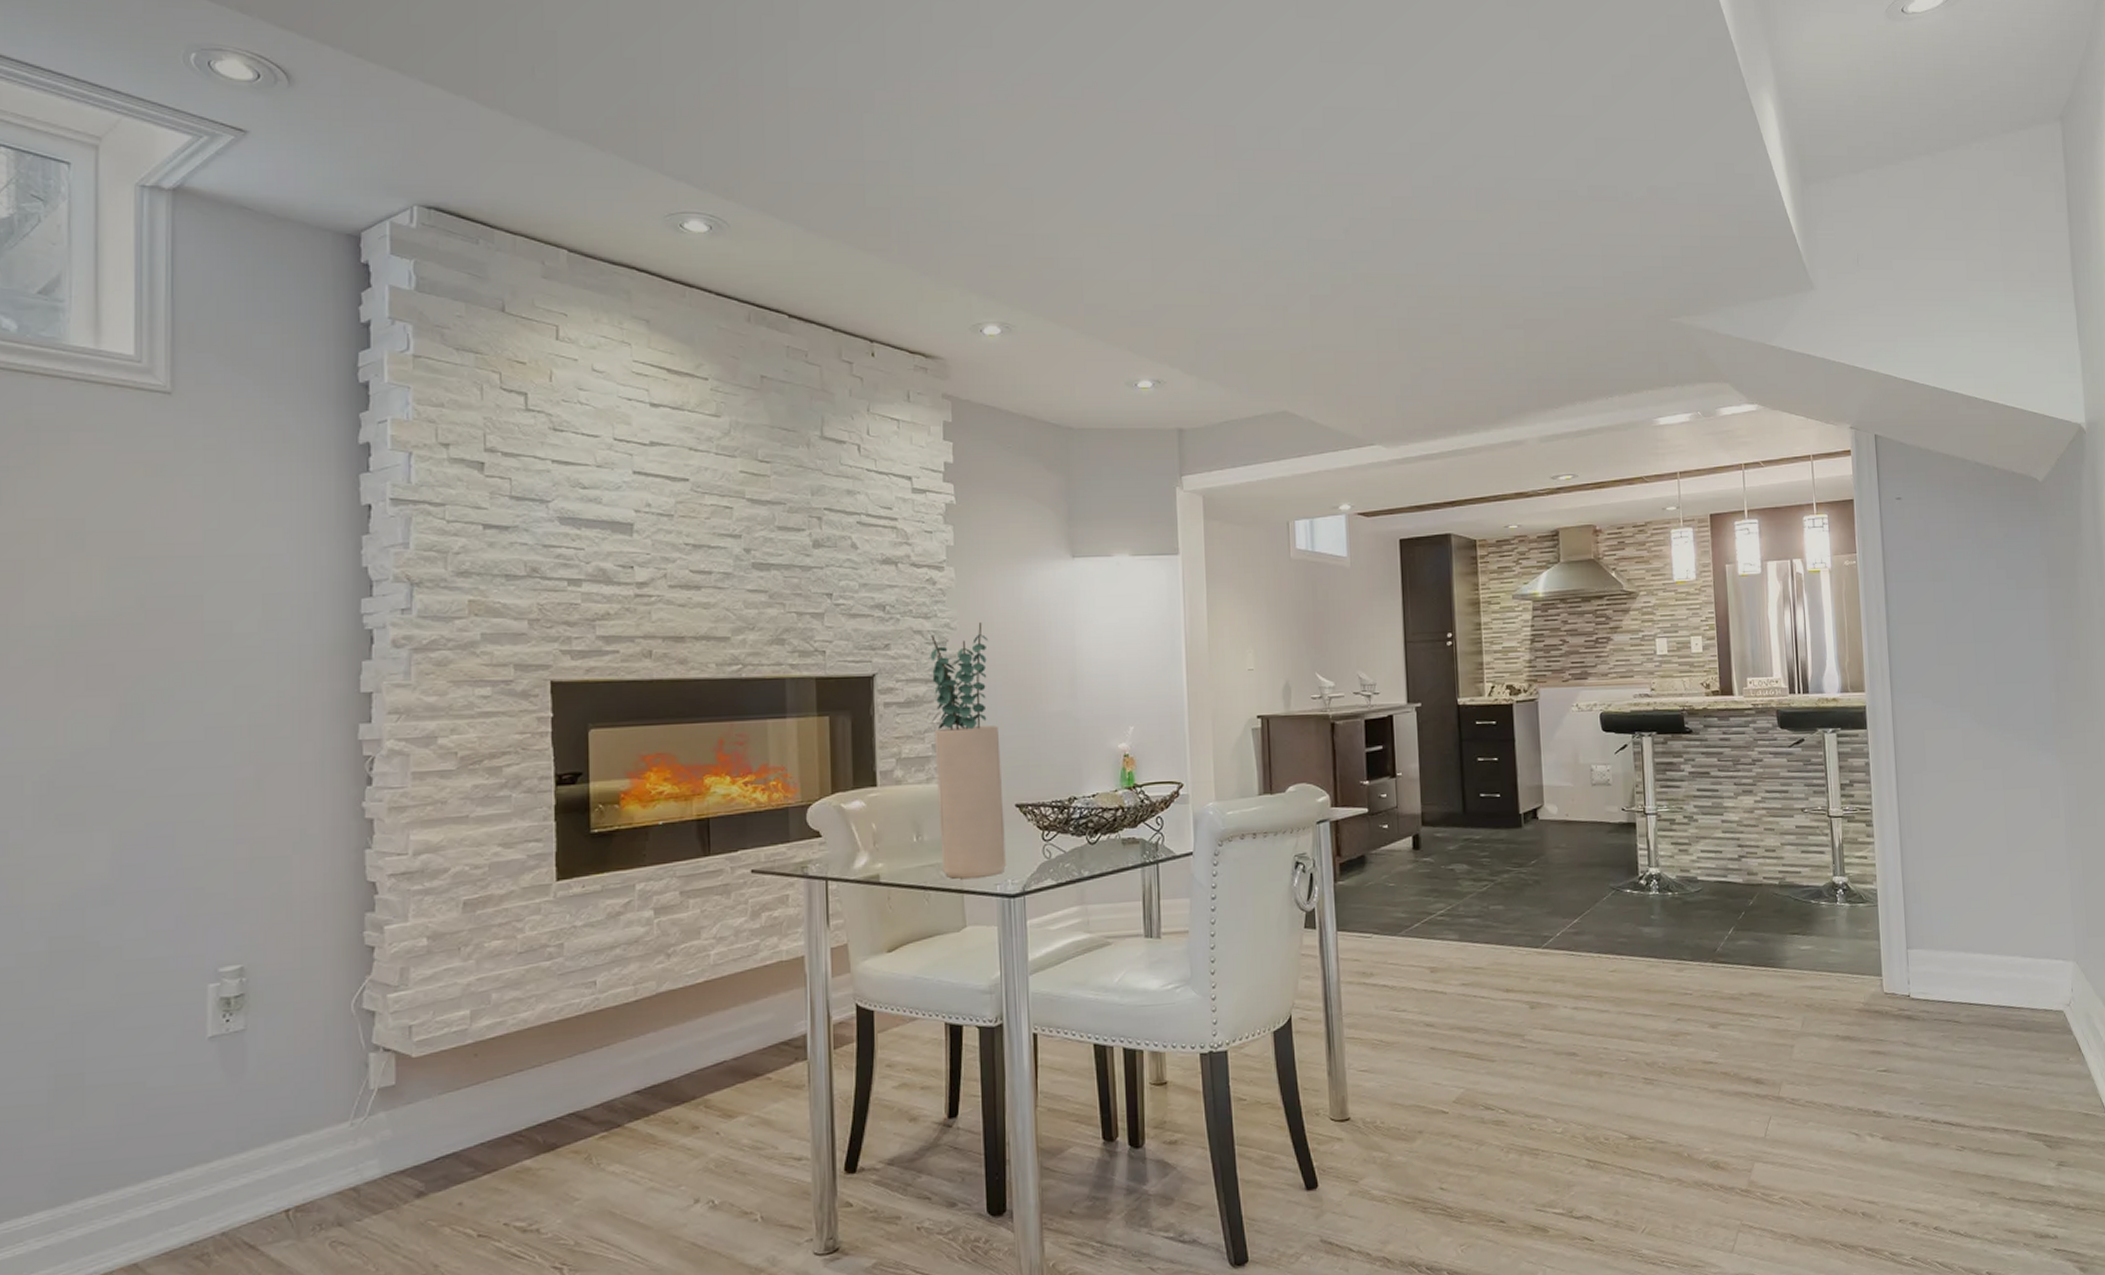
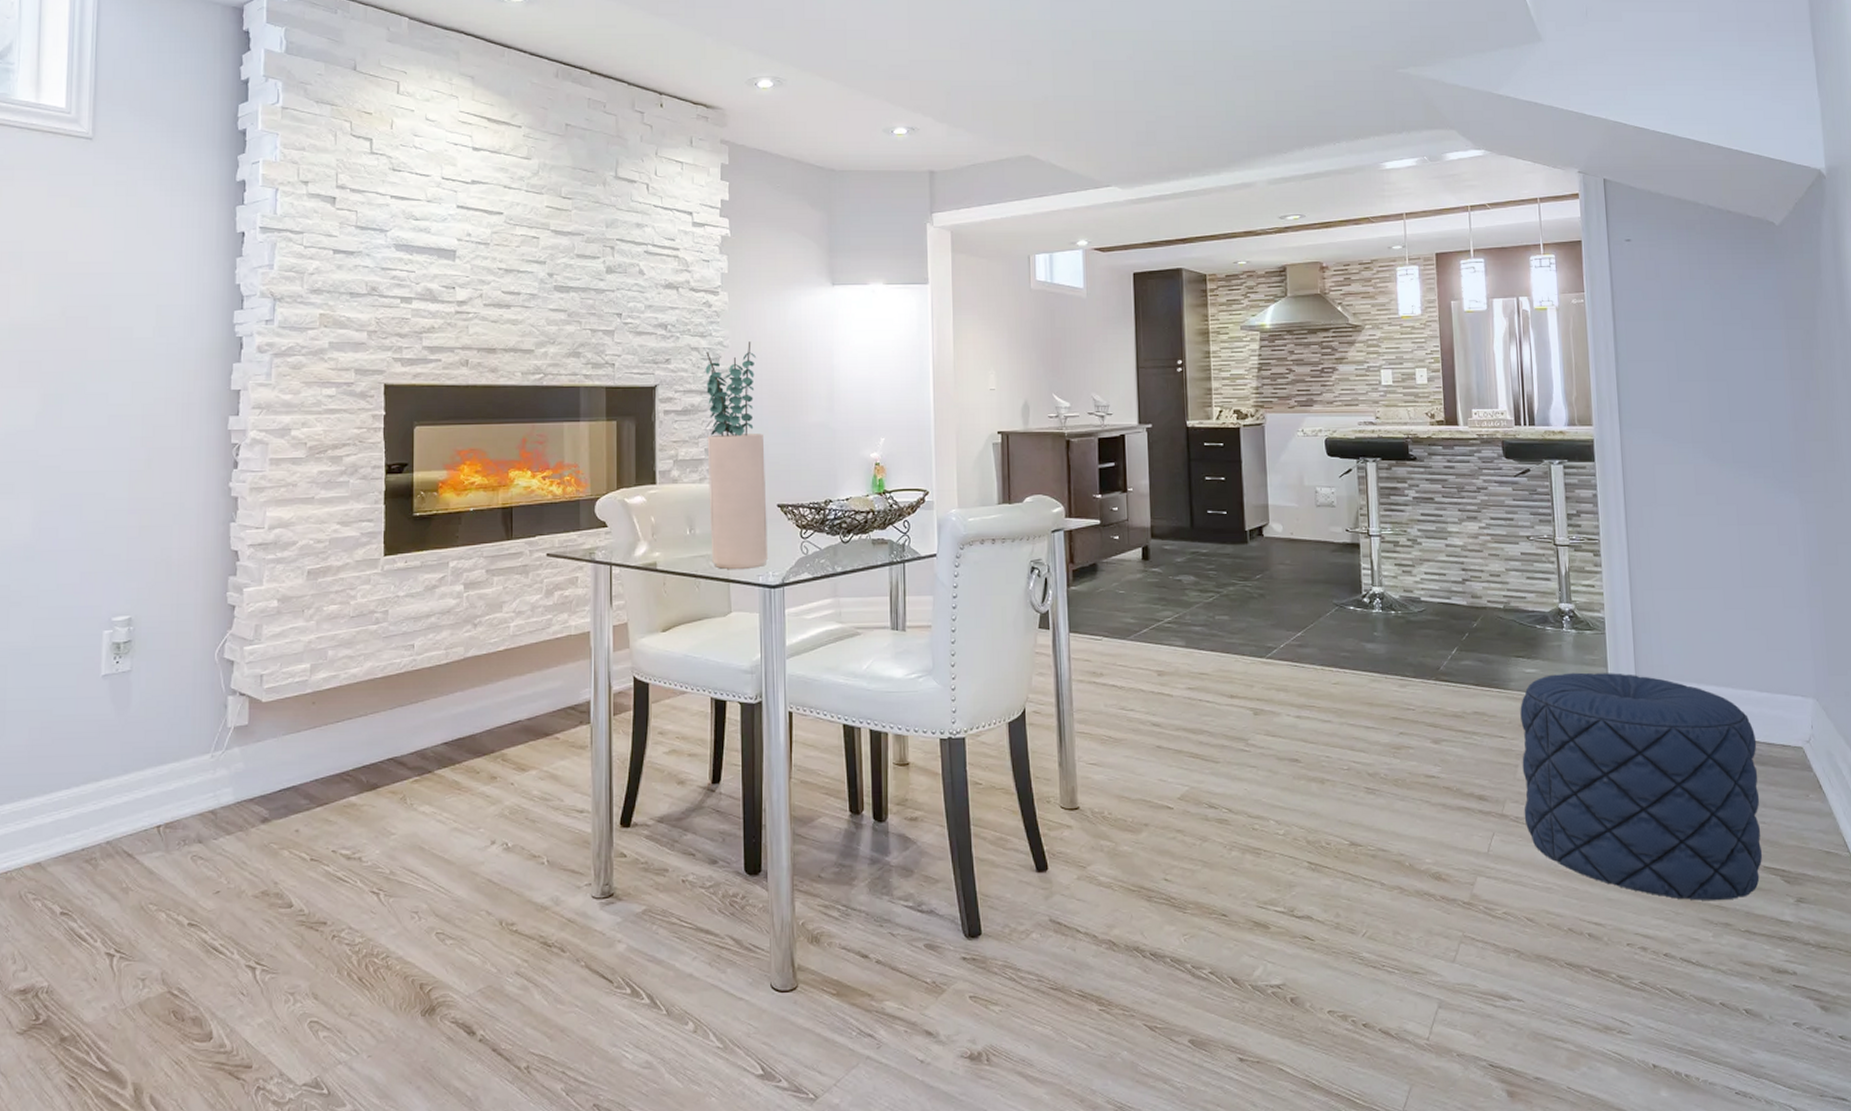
pouf: none [1795,945,2026,1172] -> present [1520,672,1762,901]

